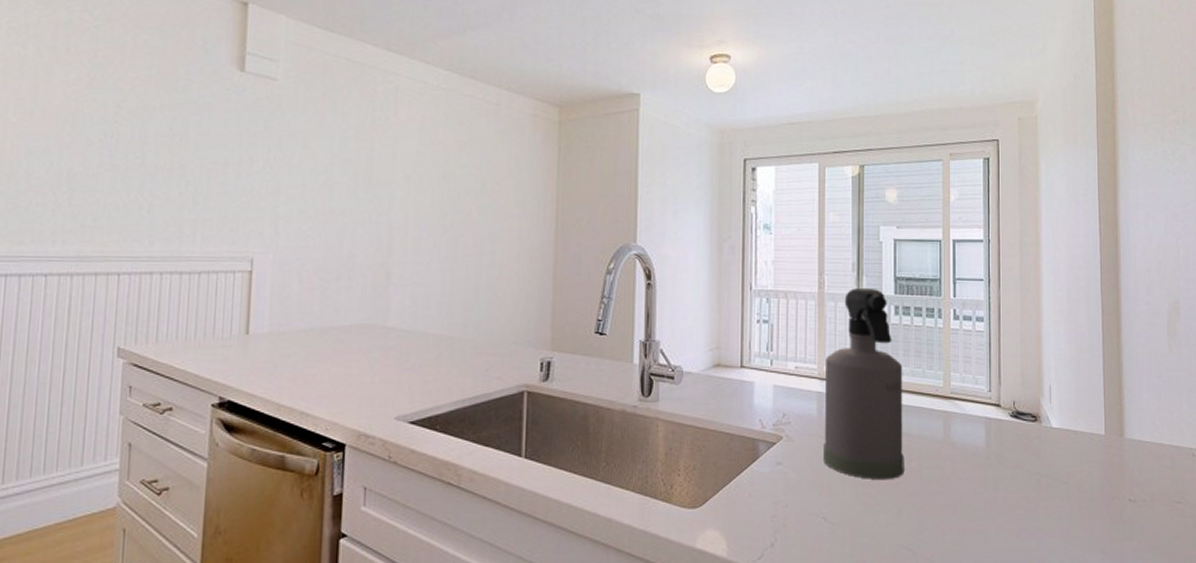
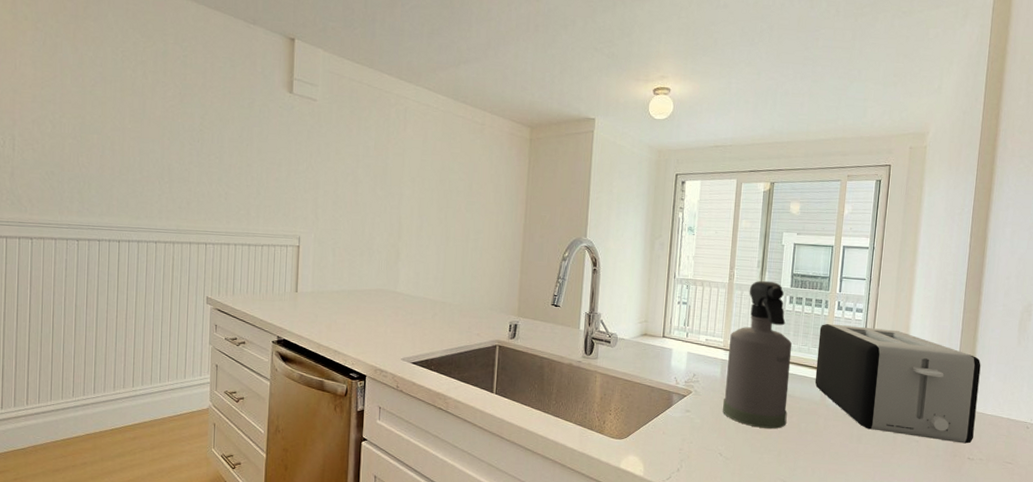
toaster: none [934,337,1132,481] -> present [815,323,981,444]

